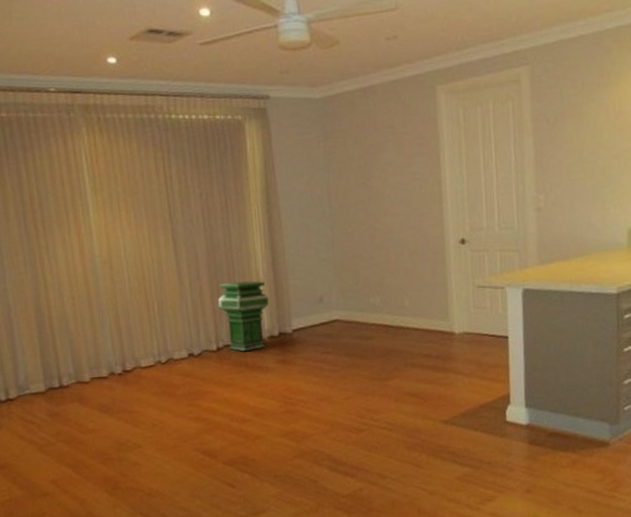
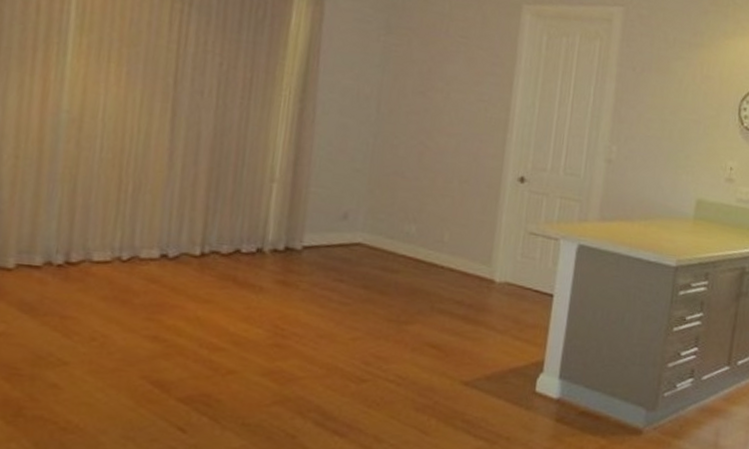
pedestal: present [218,280,270,352] -> none [215,175,282,264]

